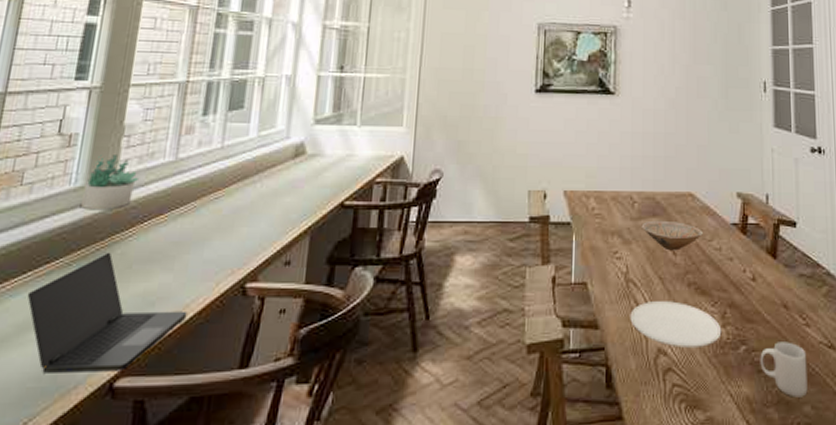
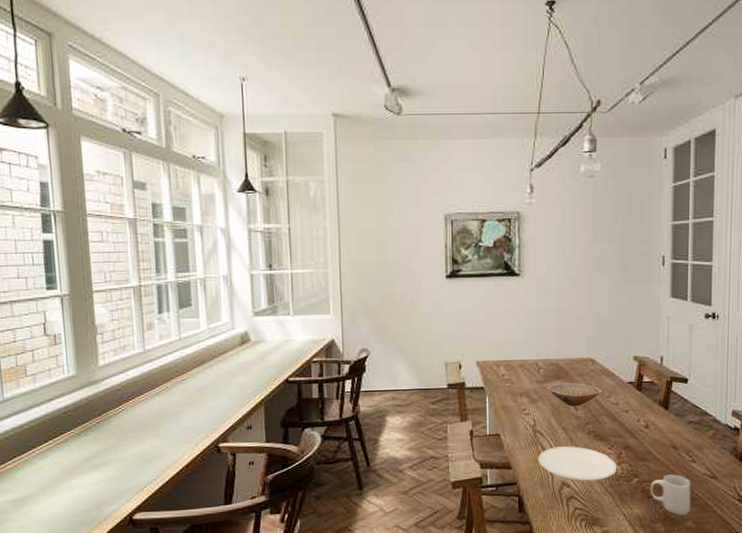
laptop: present [27,252,188,373] -> none [52,424,178,511]
succulent plant: present [80,153,139,210] -> none [75,348,117,394]

